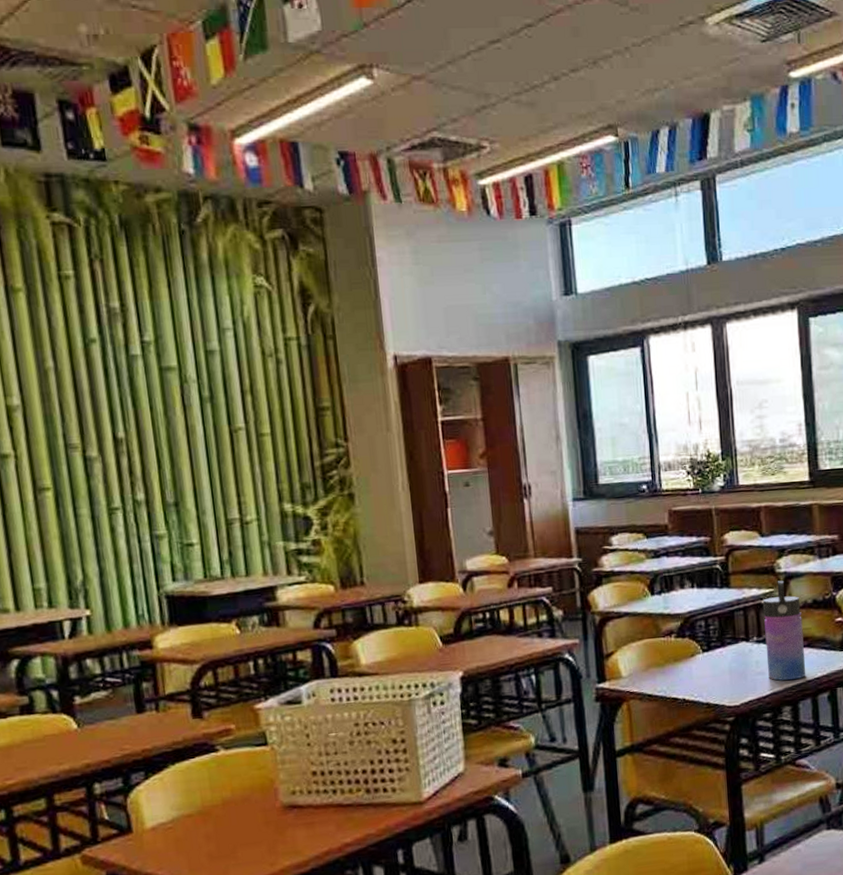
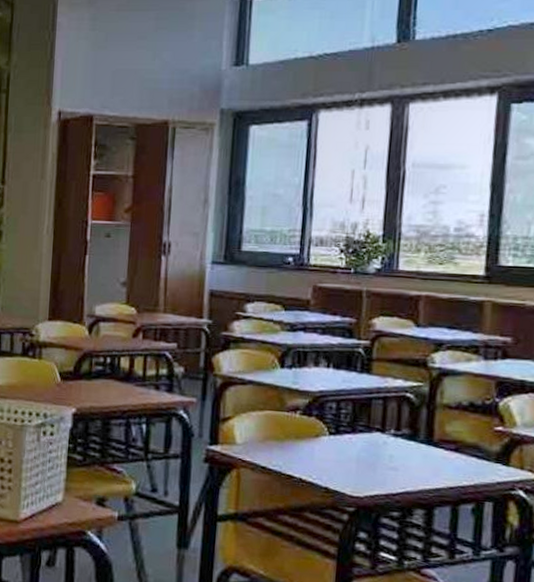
water bottle: present [762,580,806,681] -> none [402,375,454,483]

